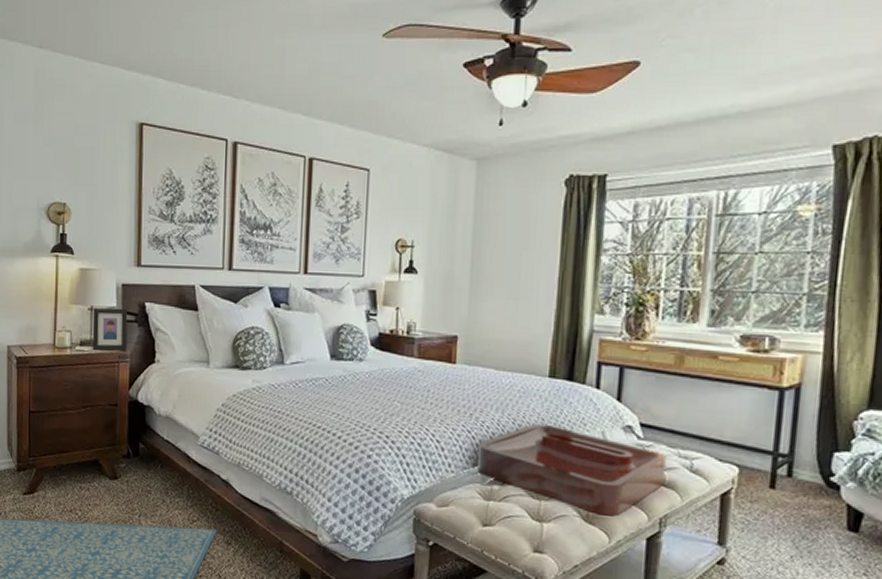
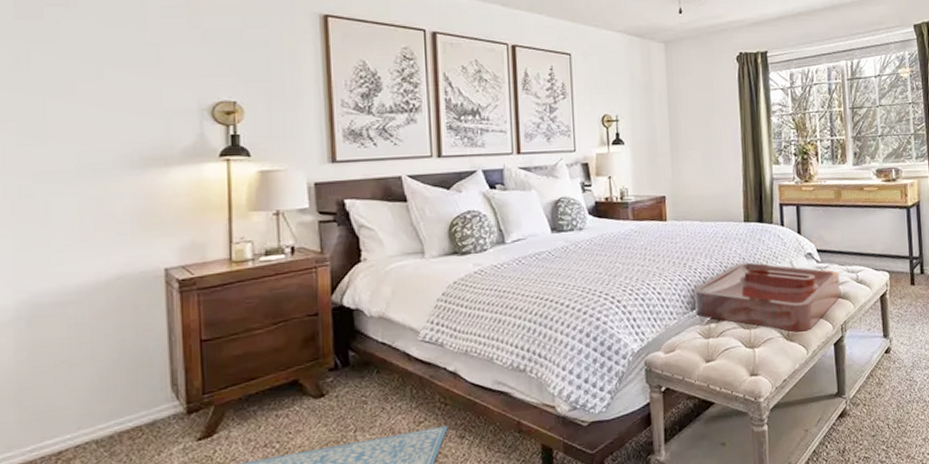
picture frame: present [92,308,128,351] -> none [279,208,325,259]

